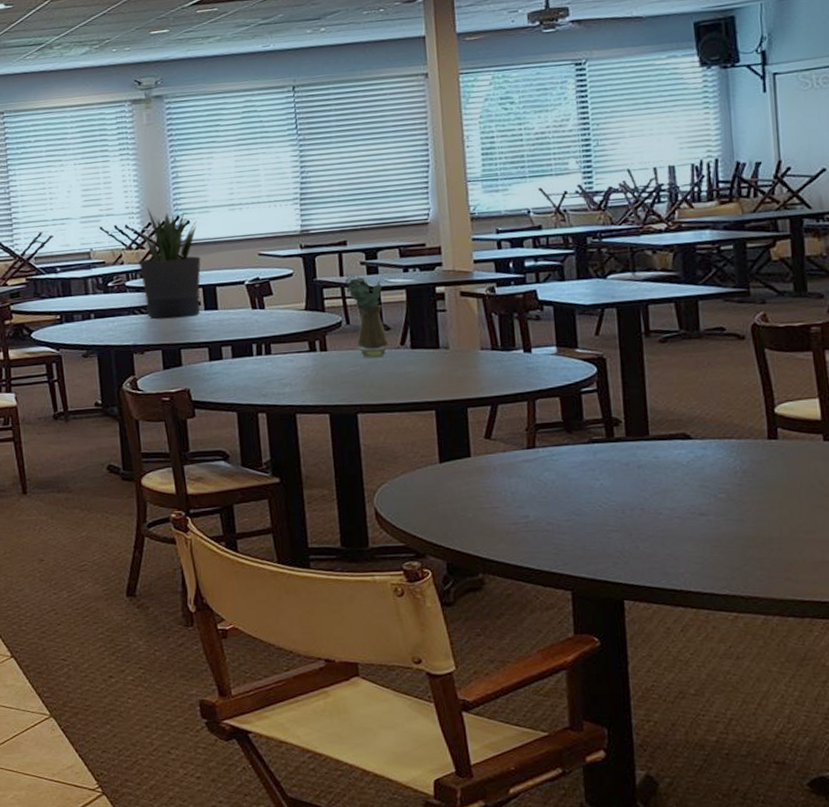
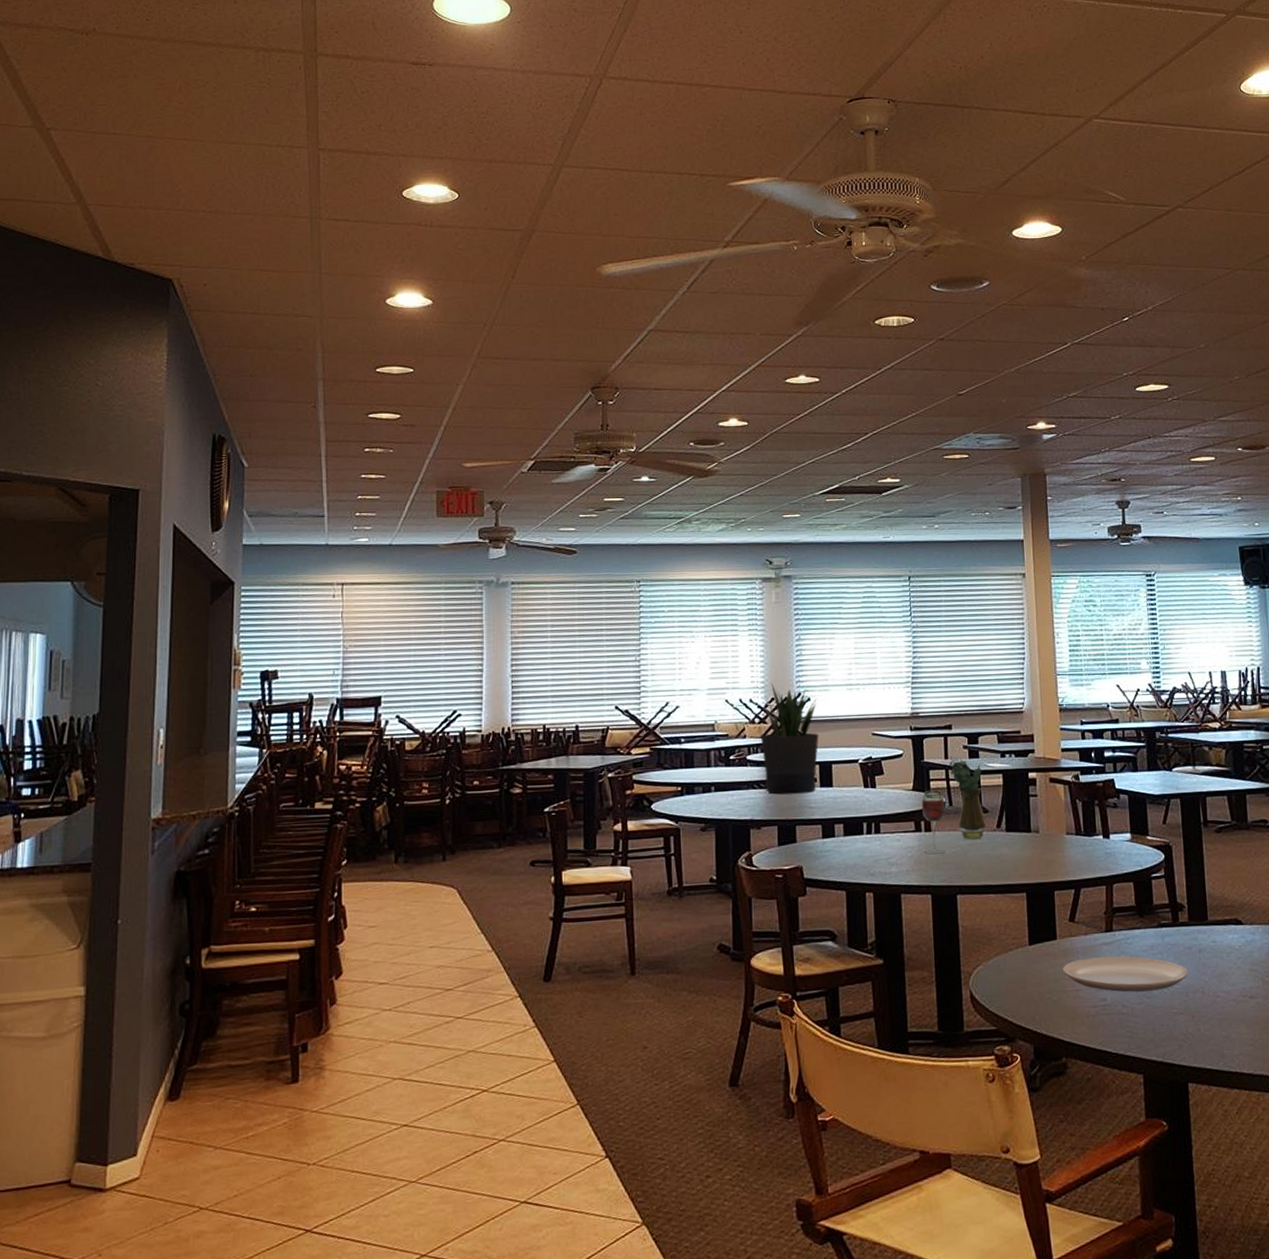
wineglass: none [315,308,343,374] -> present [921,789,945,855]
plate: none [477,473,626,510] -> present [1062,956,1189,992]

